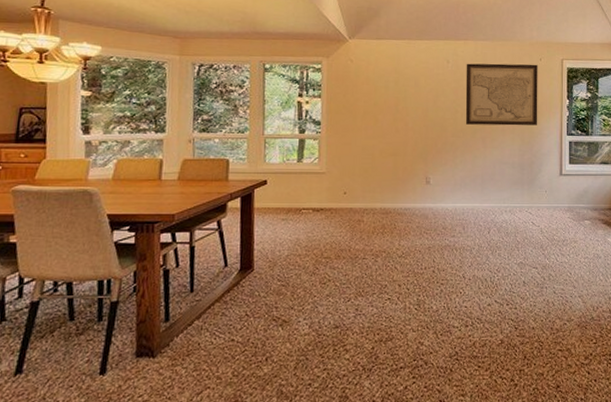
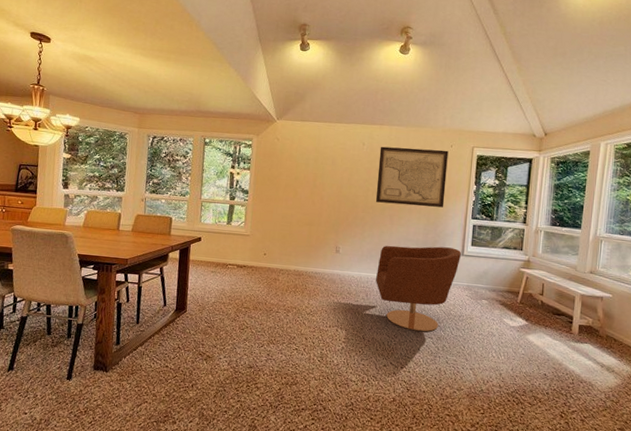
armchair: none [472,168,559,262] -> present [376,245,461,332]

